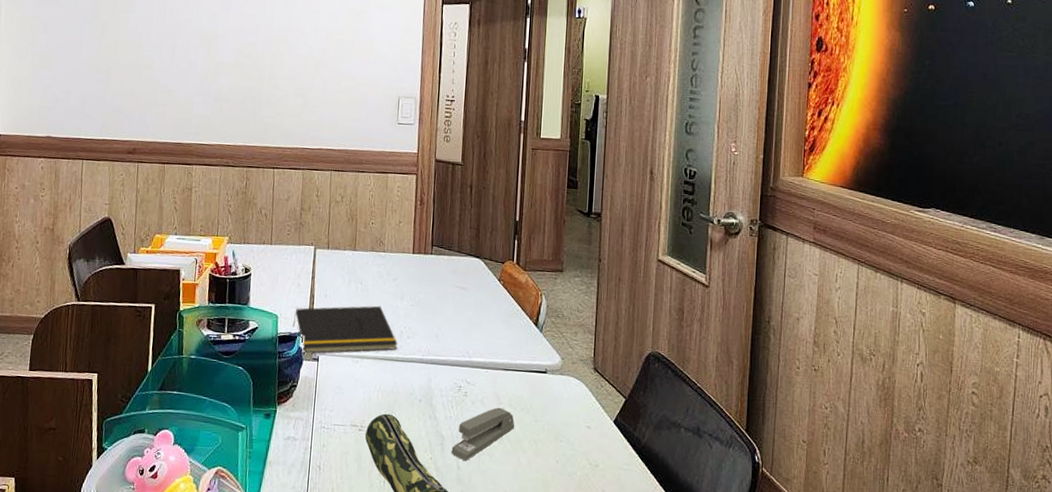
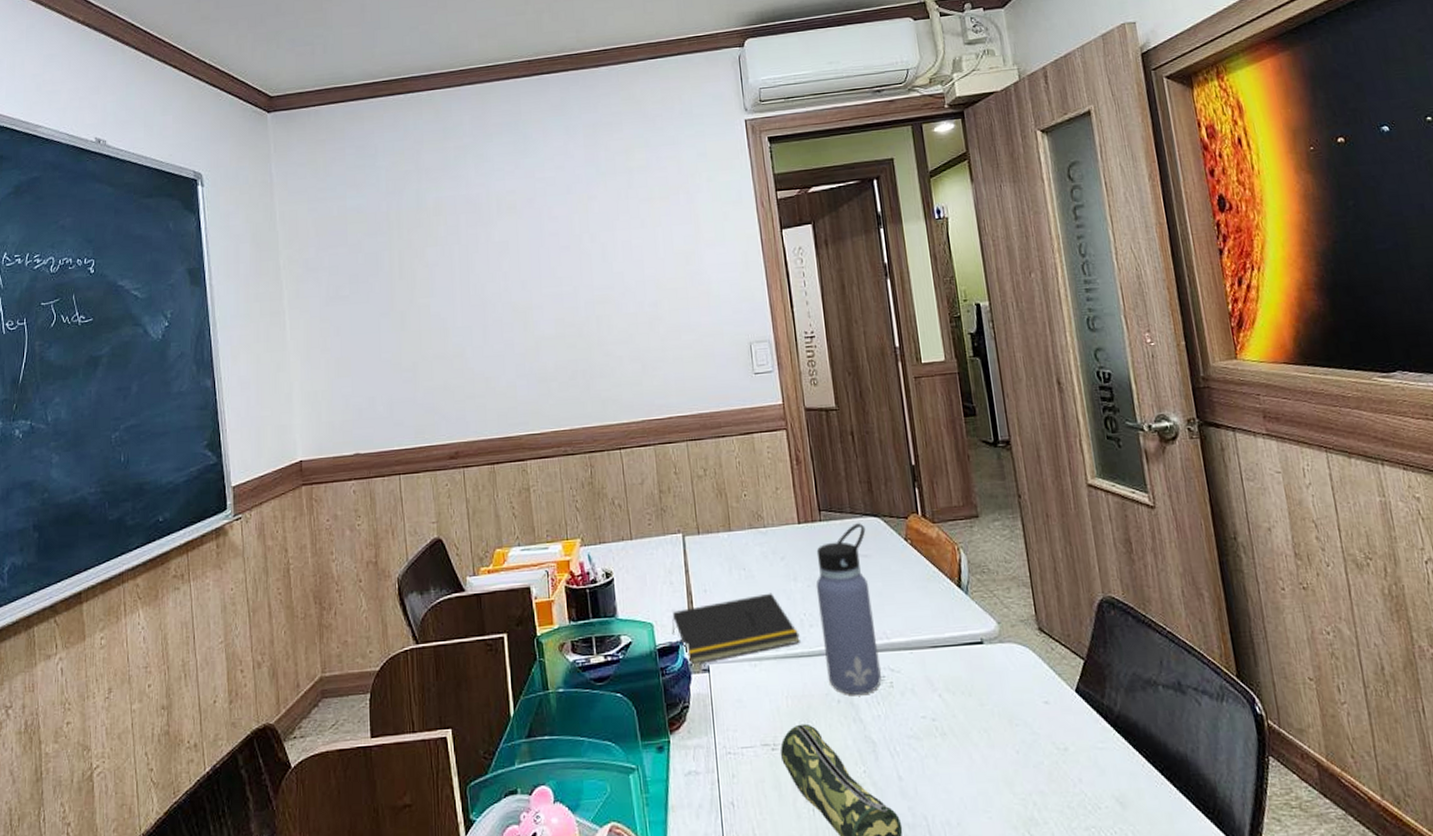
water bottle: none [415,261,468,398] -> present [816,523,882,695]
stapler: present [451,407,515,461] -> none [887,694,958,769]

